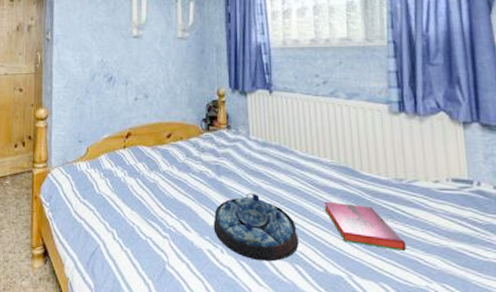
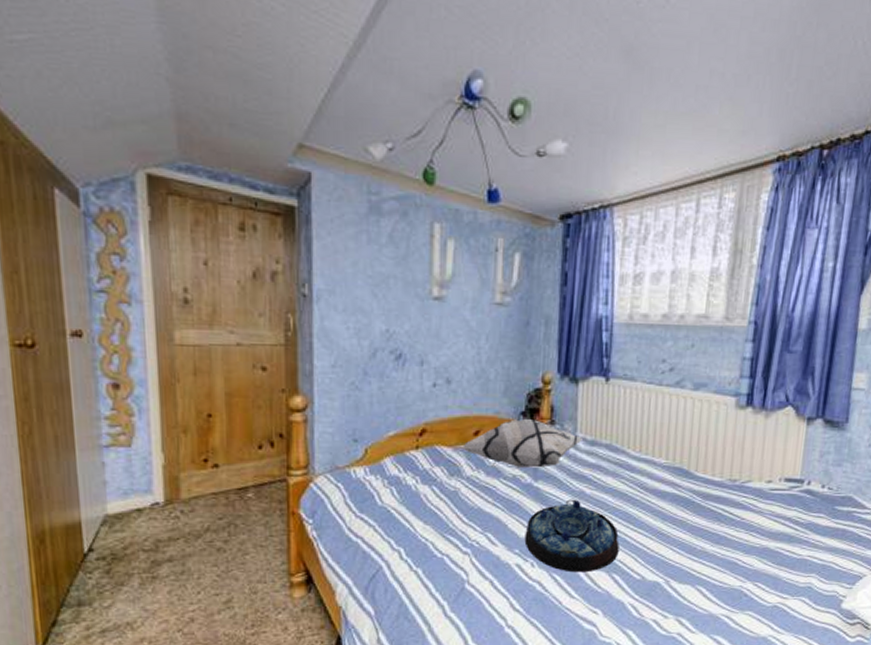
decorative pillow: none [156,124,255,165] -> present [459,418,583,468]
hardback book: present [323,201,406,251] -> none [650,505,728,553]

